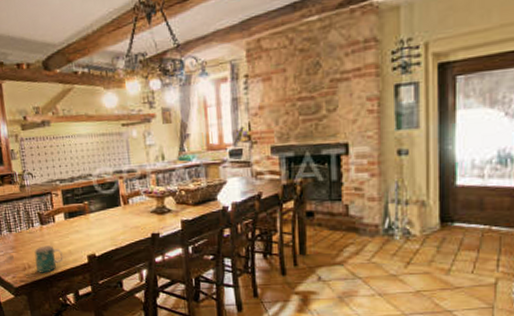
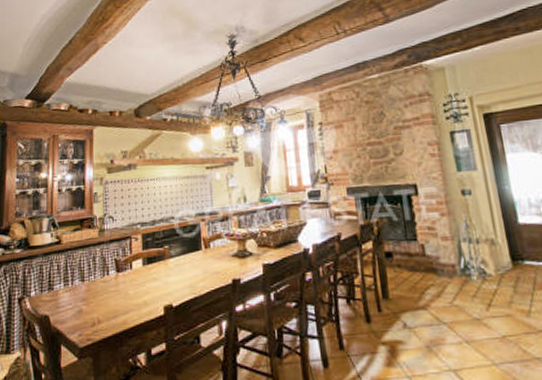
mug: present [34,245,63,273] -> none [105,295,137,329]

